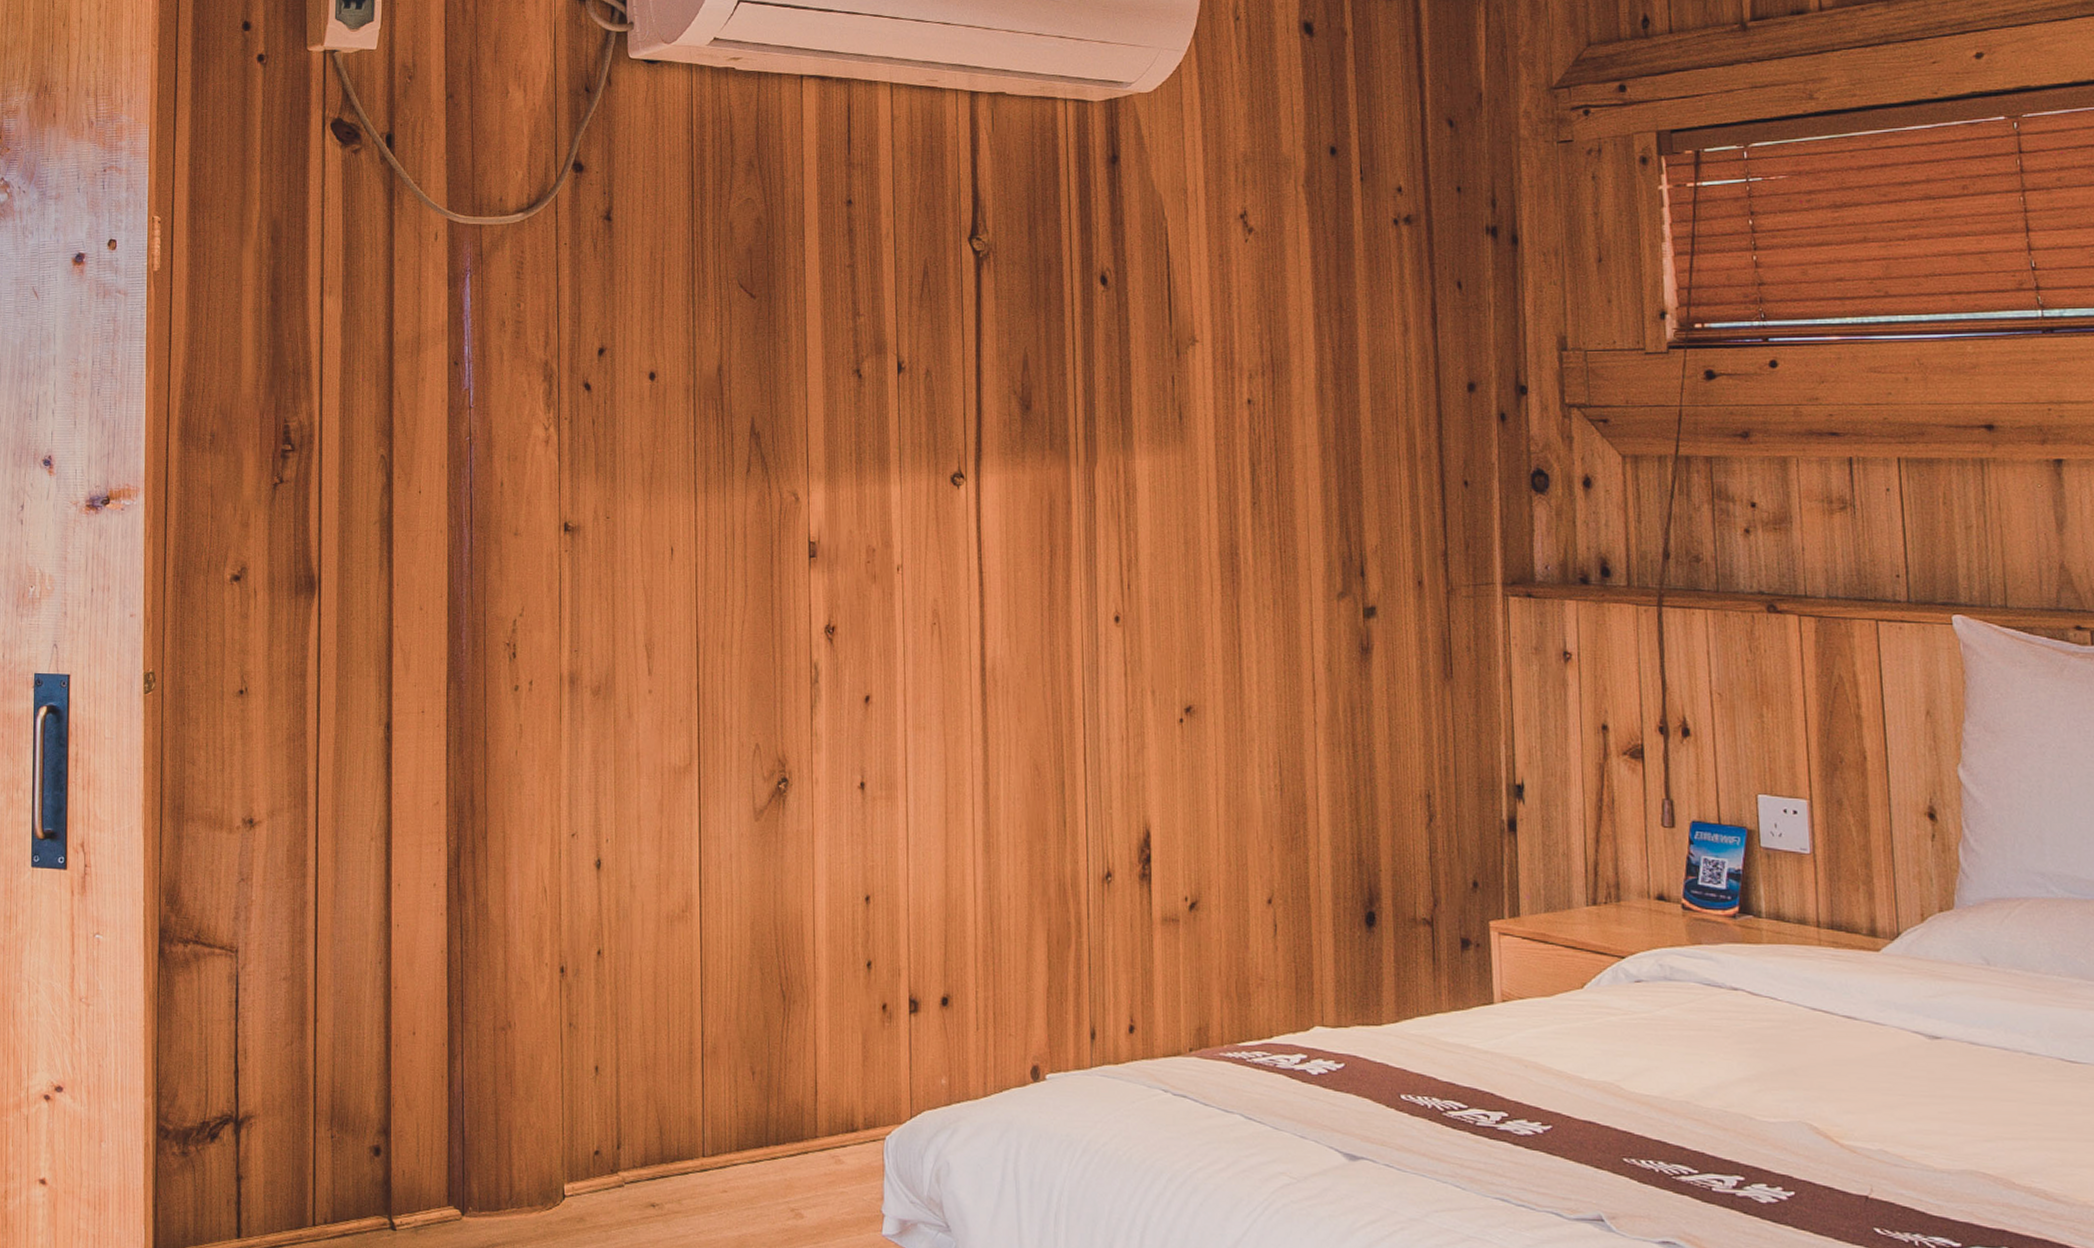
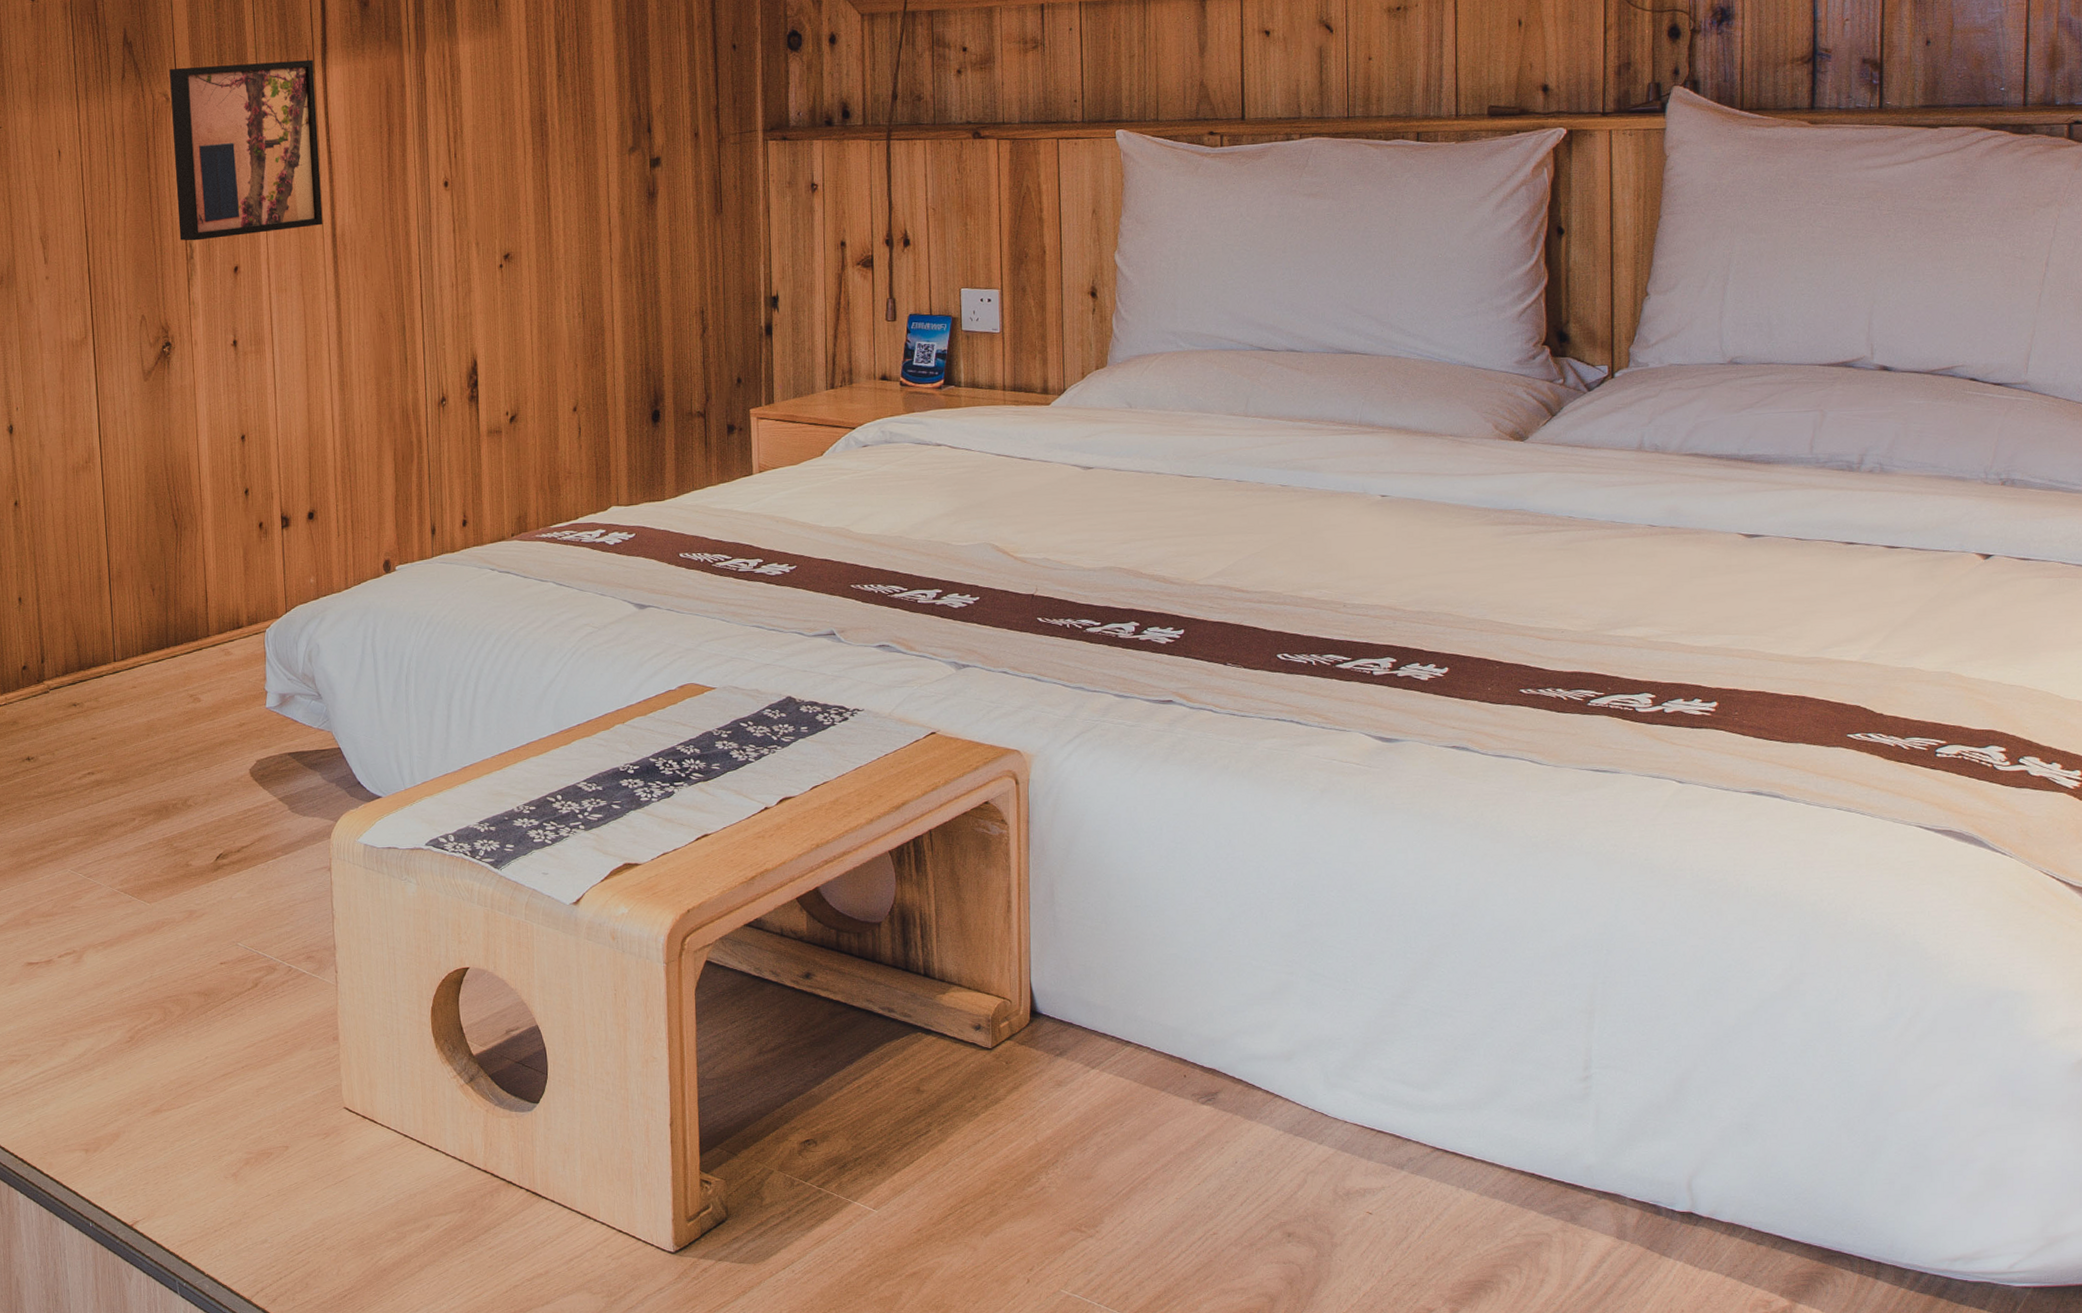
wall art: none [801,465,971,663] -> present [169,59,323,241]

